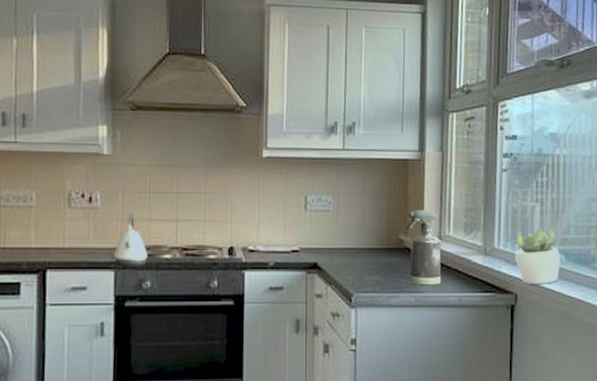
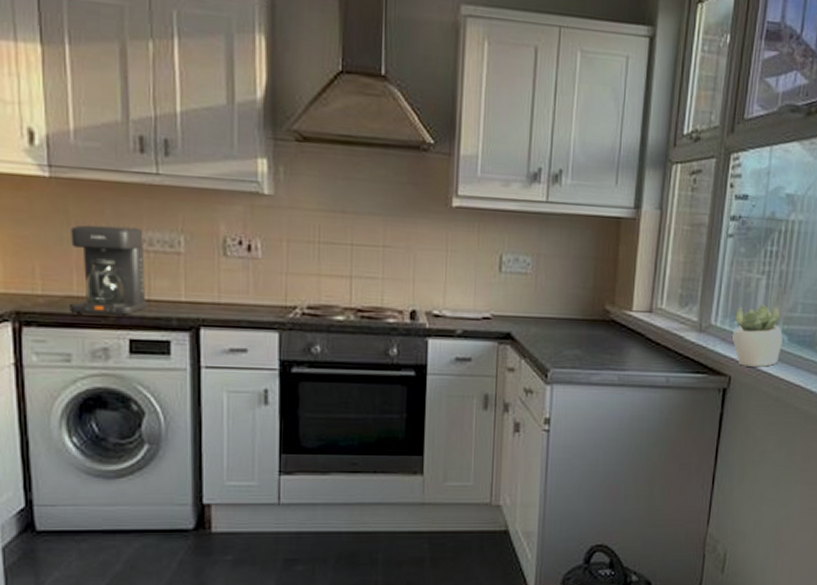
kettle: present [113,214,148,268] -> none [277,266,317,329]
spray bottle: present [406,210,441,284] -> none [613,277,652,362]

